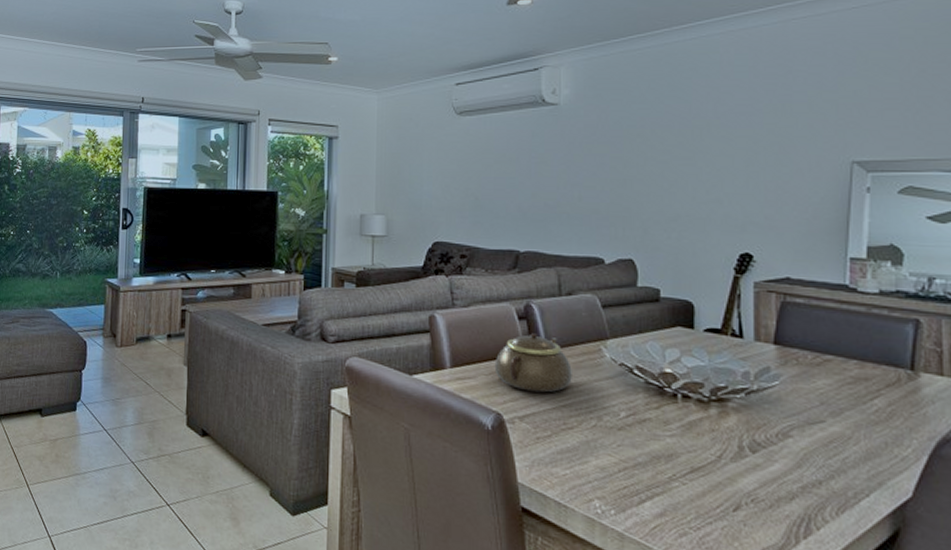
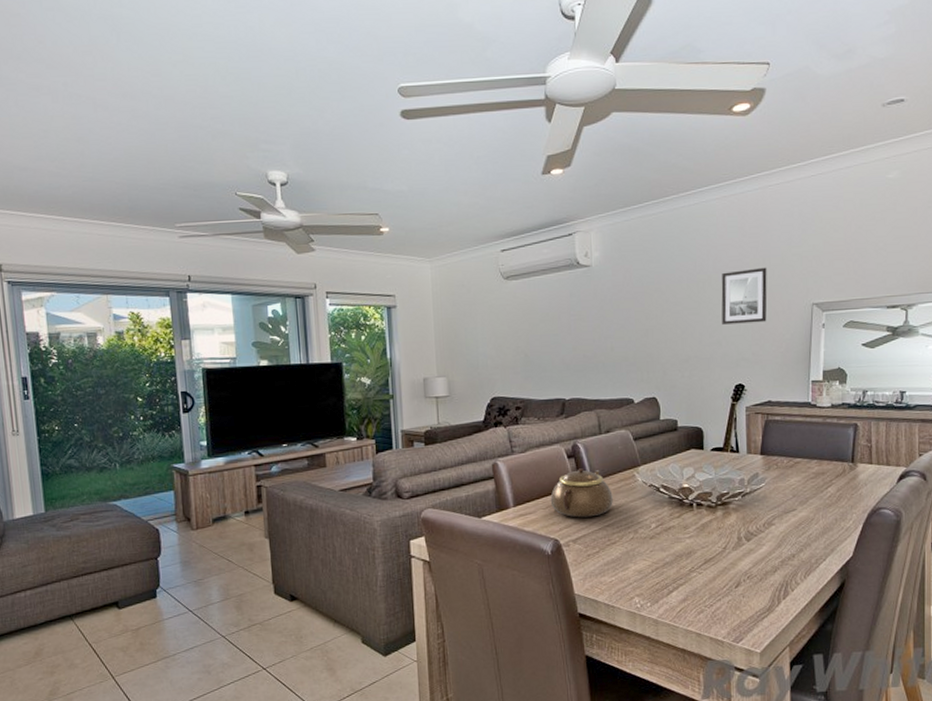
wall art: none [724,114,788,181] -> present [721,267,767,325]

